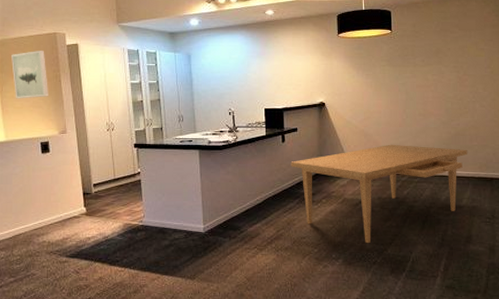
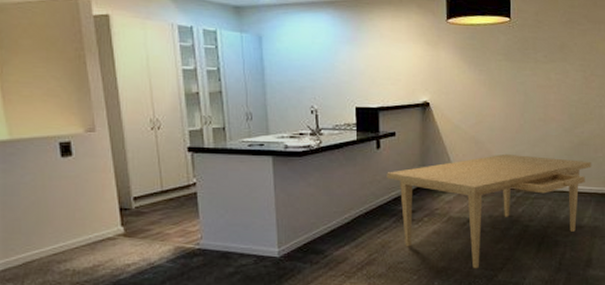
wall art: present [11,51,48,99] -> none [14,21,69,85]

